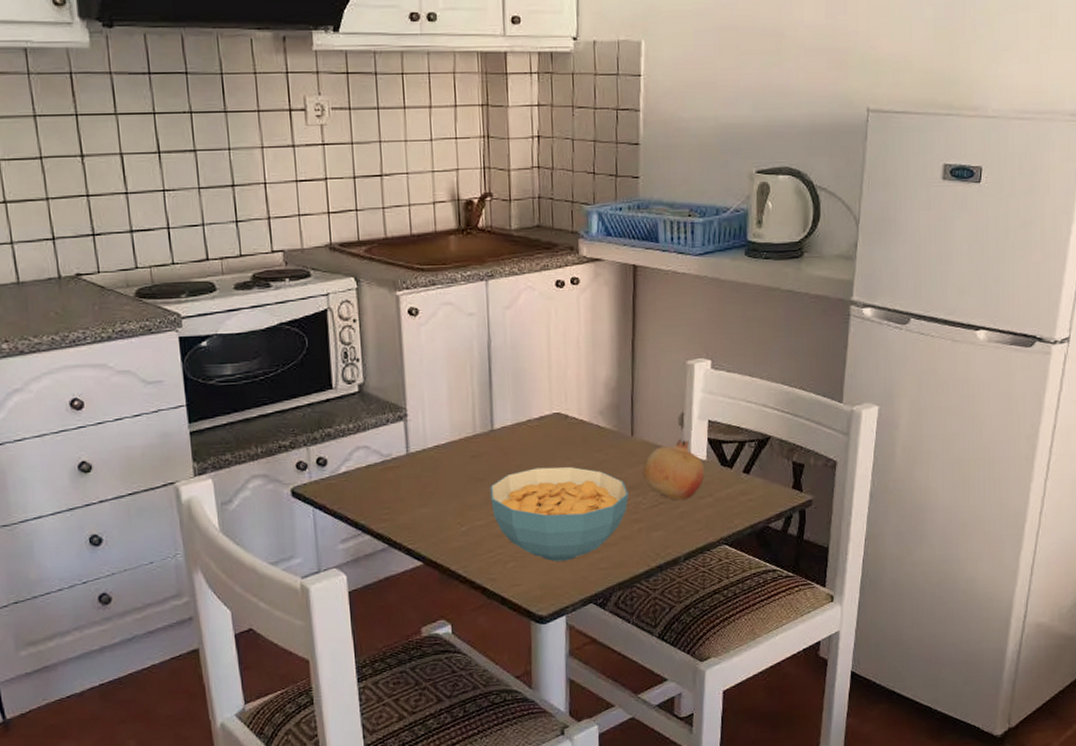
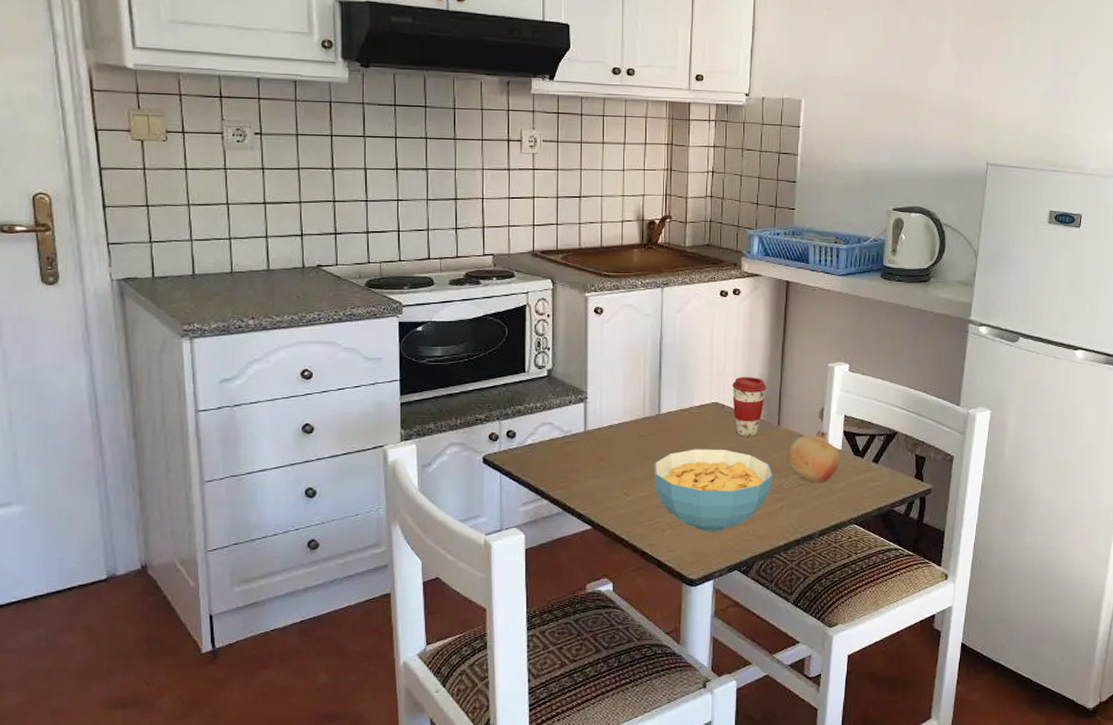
coffee cup: none [575,380,616,451] -> present [732,376,766,437]

